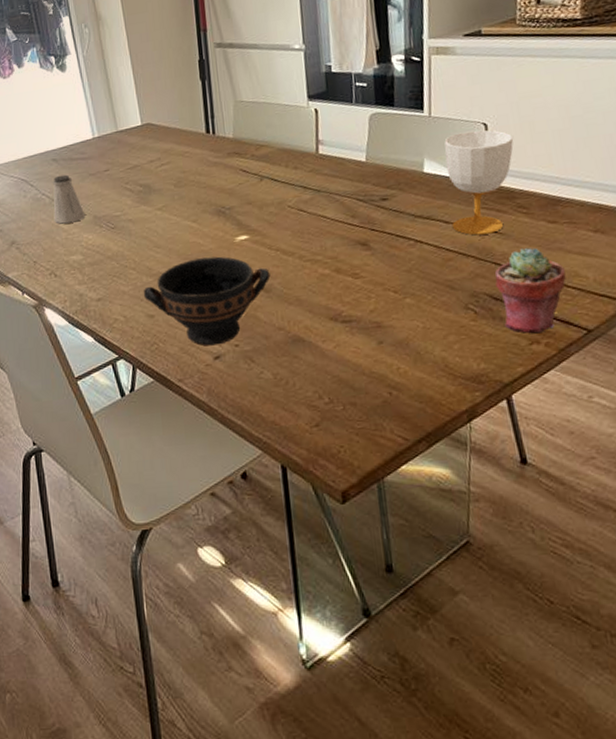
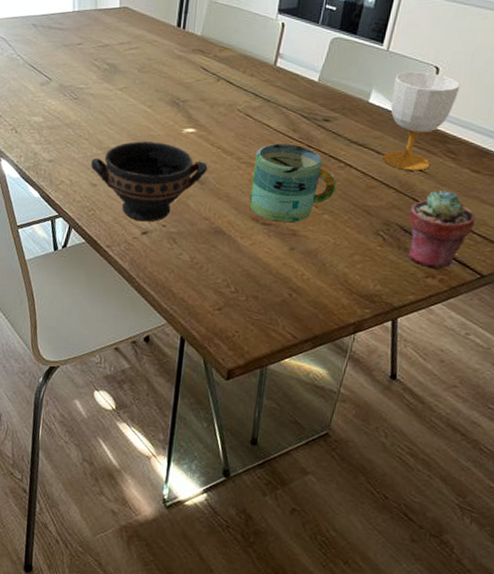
saltshaker: present [53,174,86,224] -> none [24,40,53,87]
mug: none [318,231,412,317] -> present [249,143,336,223]

